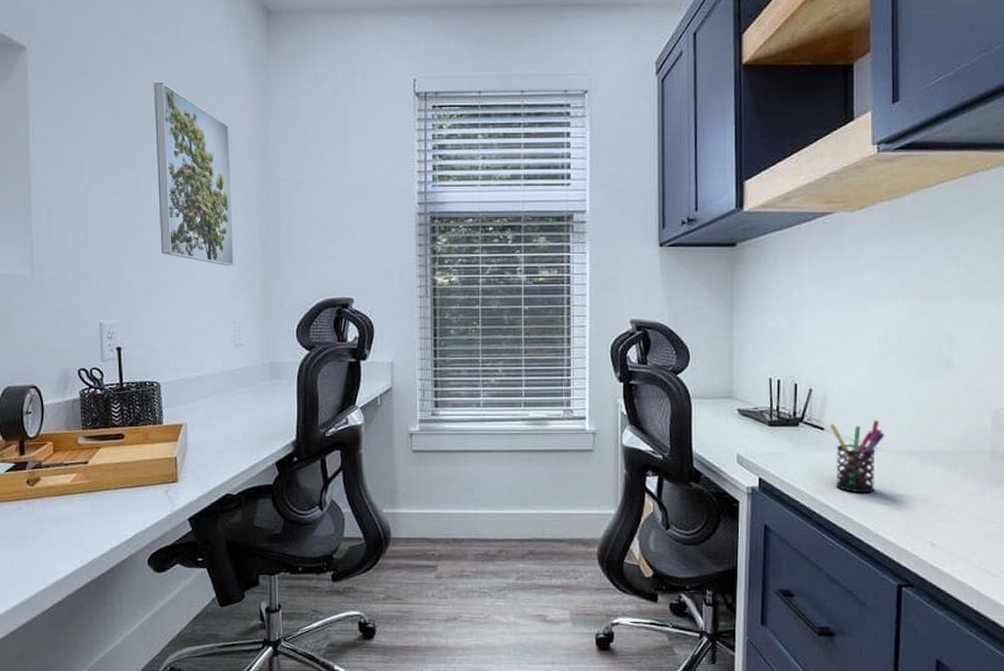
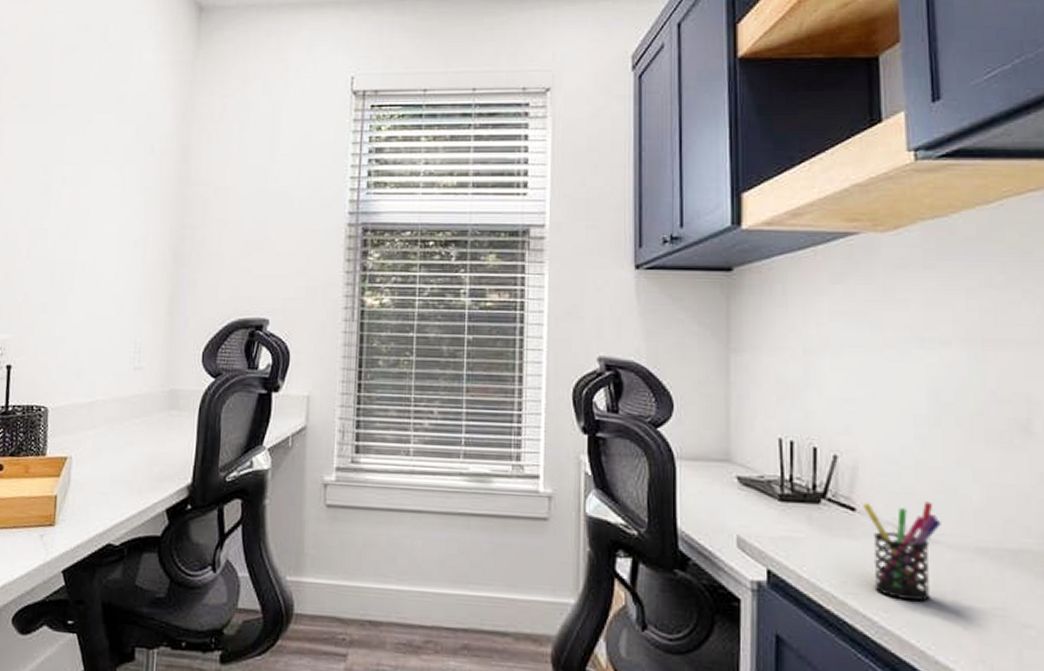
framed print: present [154,83,234,265] -> none [65,82,149,278]

